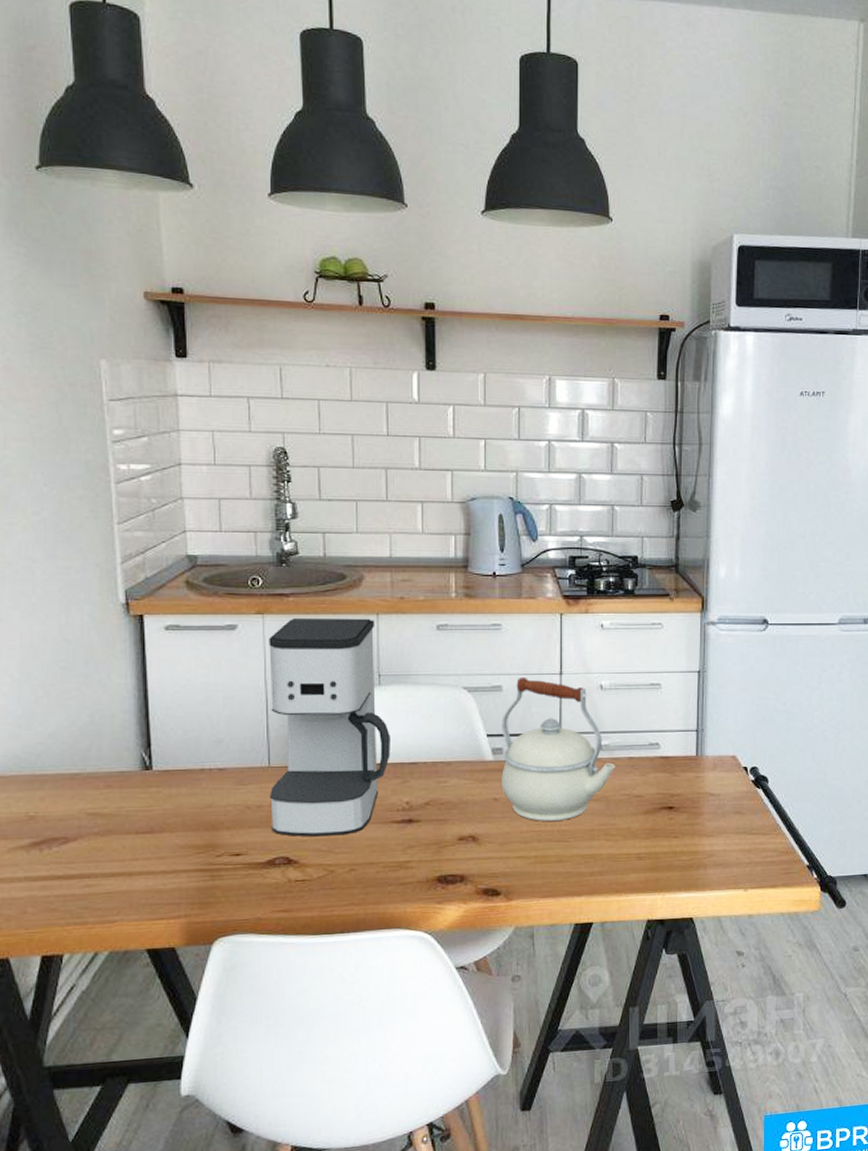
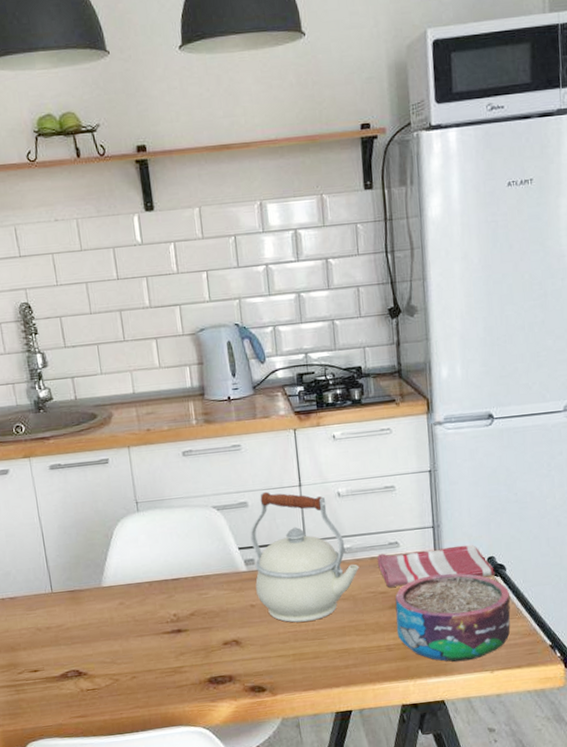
coffee maker: present [269,618,390,837] -> none [37,452,155,652]
dish towel: none [635,752,758,791] -> present [377,545,496,588]
bowl: none [649,781,770,877] -> present [395,573,511,663]

